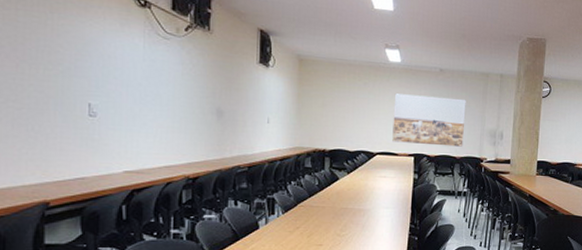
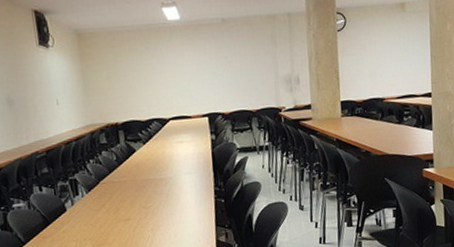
wall art: present [392,93,466,147] -> none [179,47,258,105]

